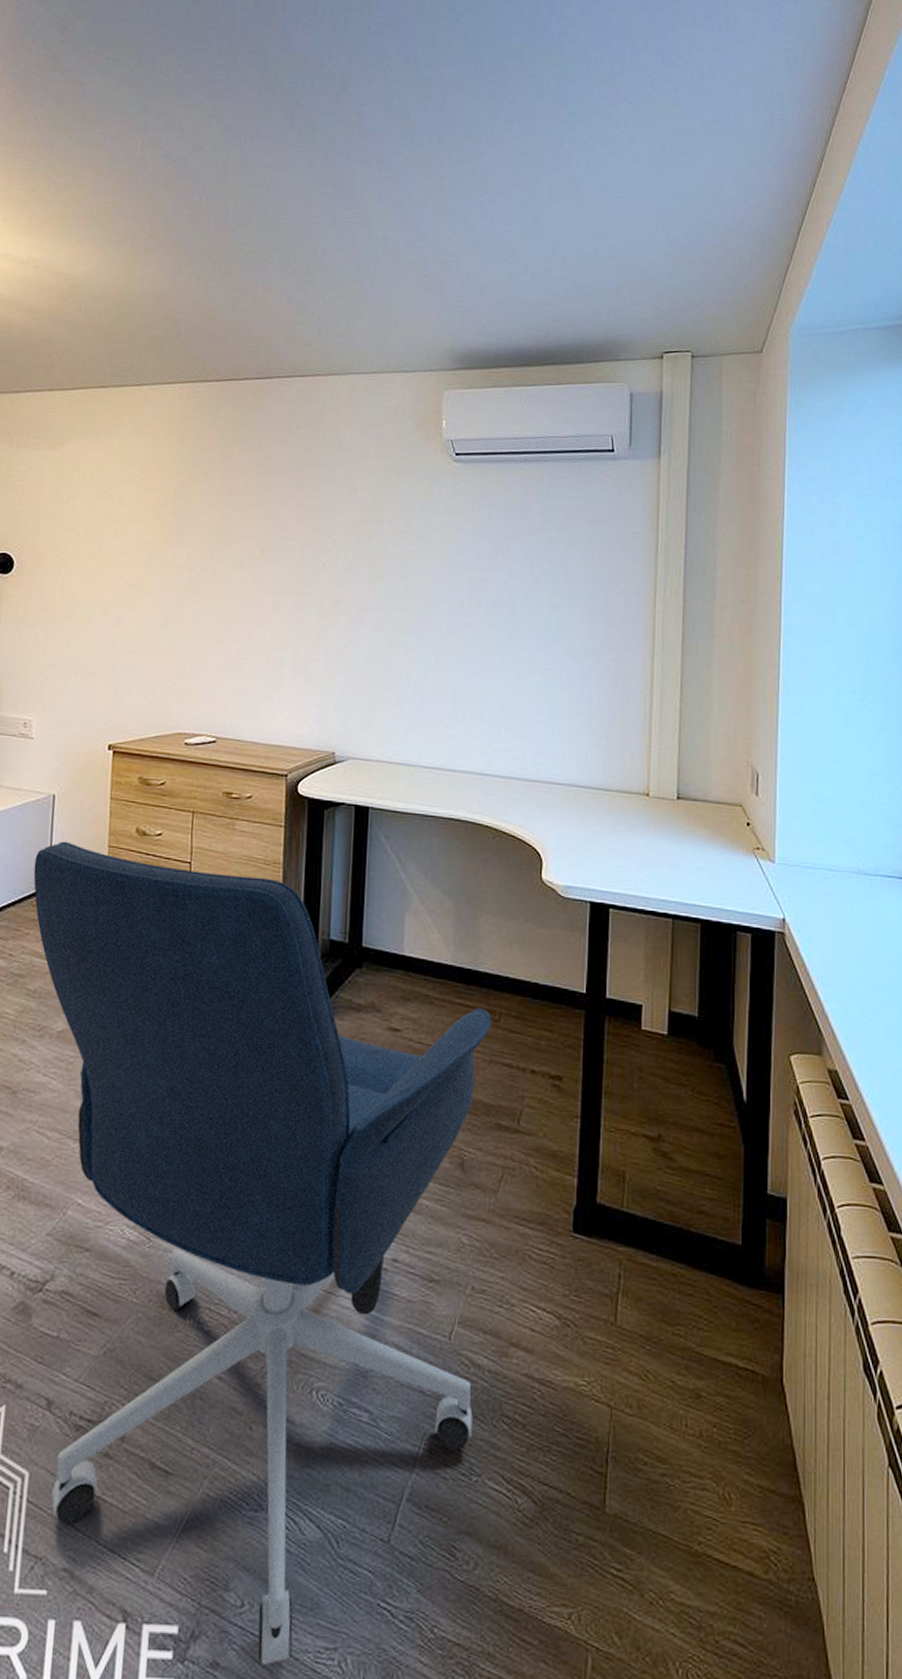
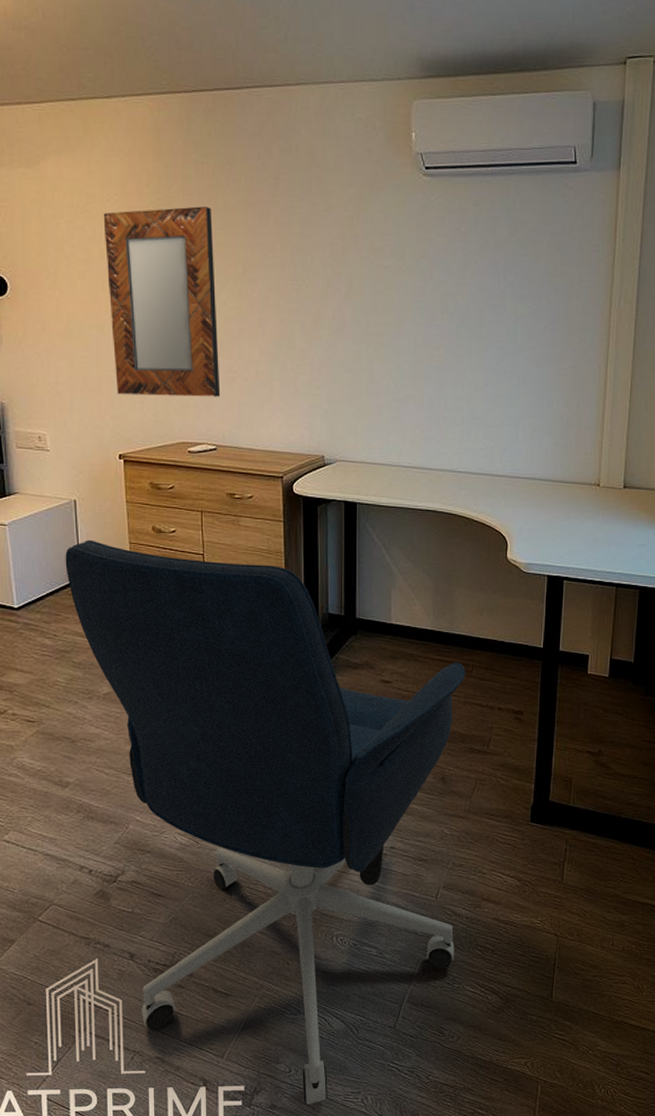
home mirror: none [114,488,233,684] -> present [103,206,221,397]

